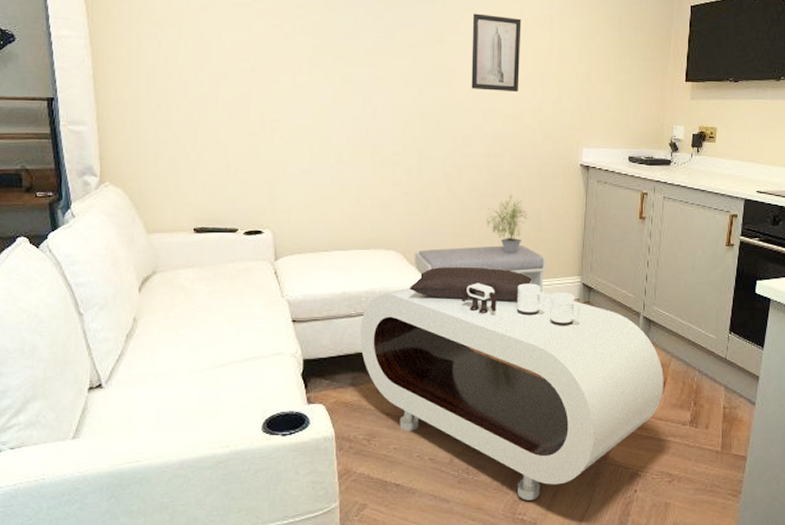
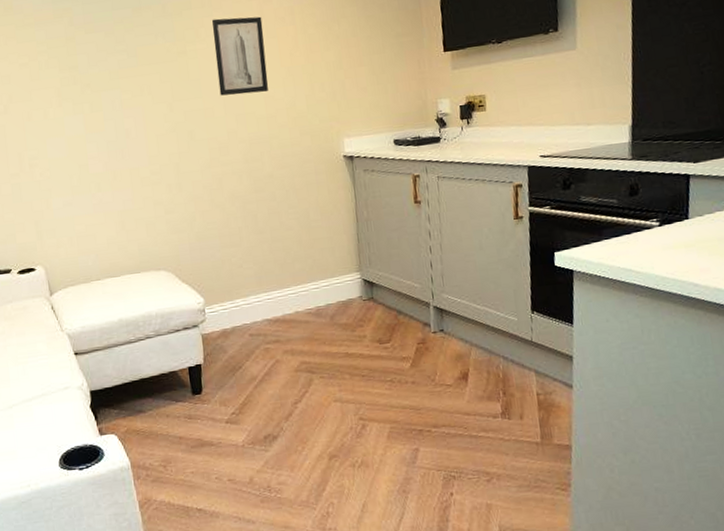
coffee table: present [360,266,664,500] -> none [141,275,467,515]
bench: present [414,245,547,292] -> none [185,247,323,298]
potted plant: present [486,195,528,253] -> none [253,197,296,258]

